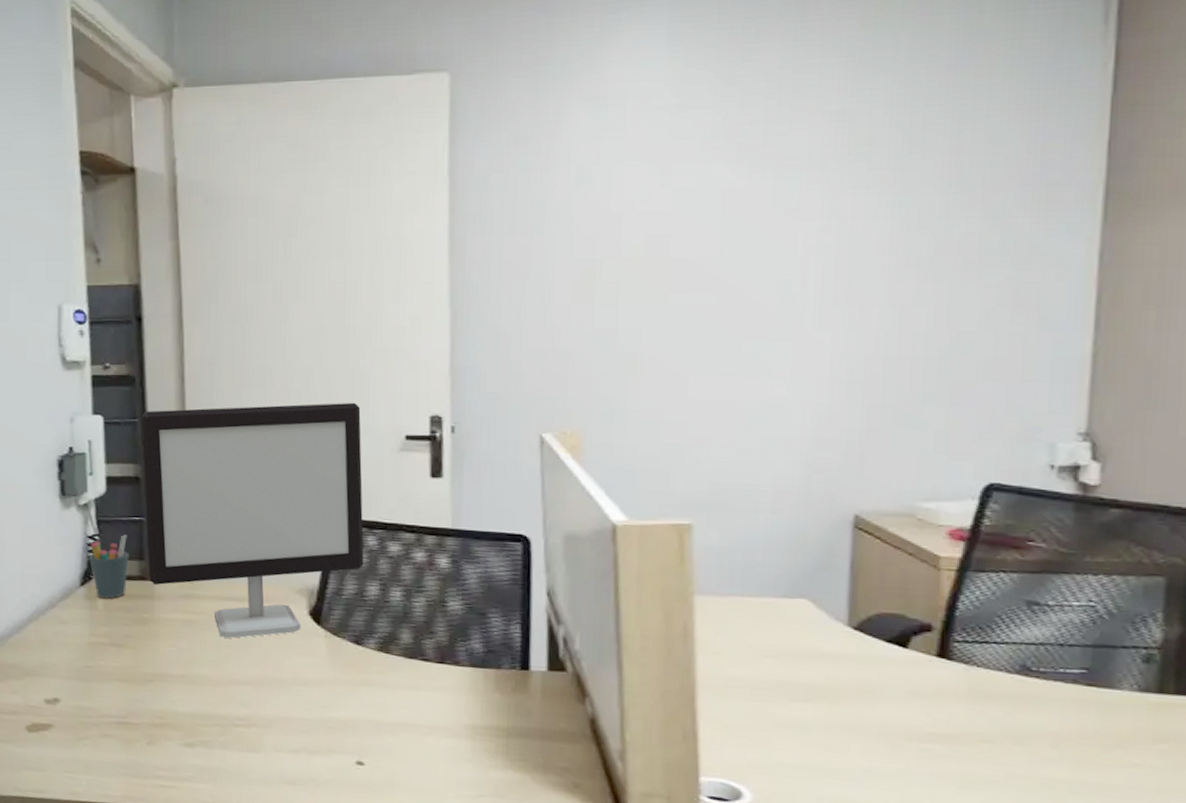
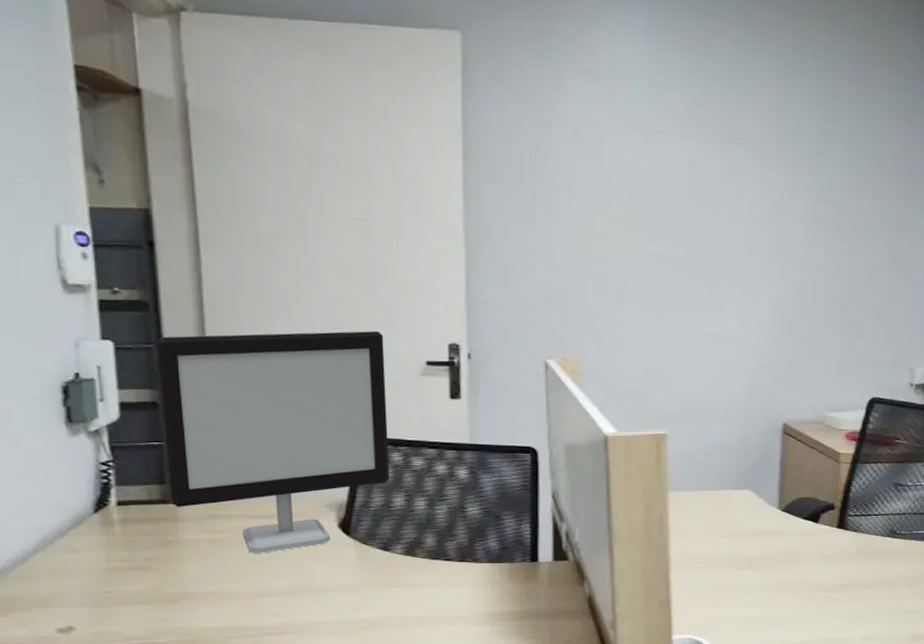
pen holder: present [88,535,129,599] -> none [102,460,148,524]

